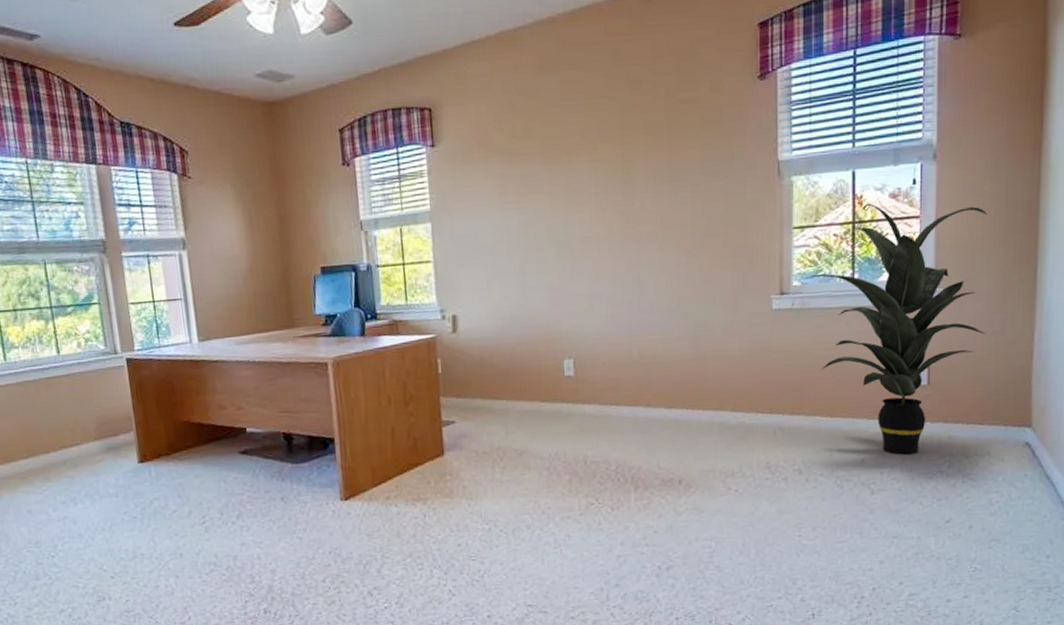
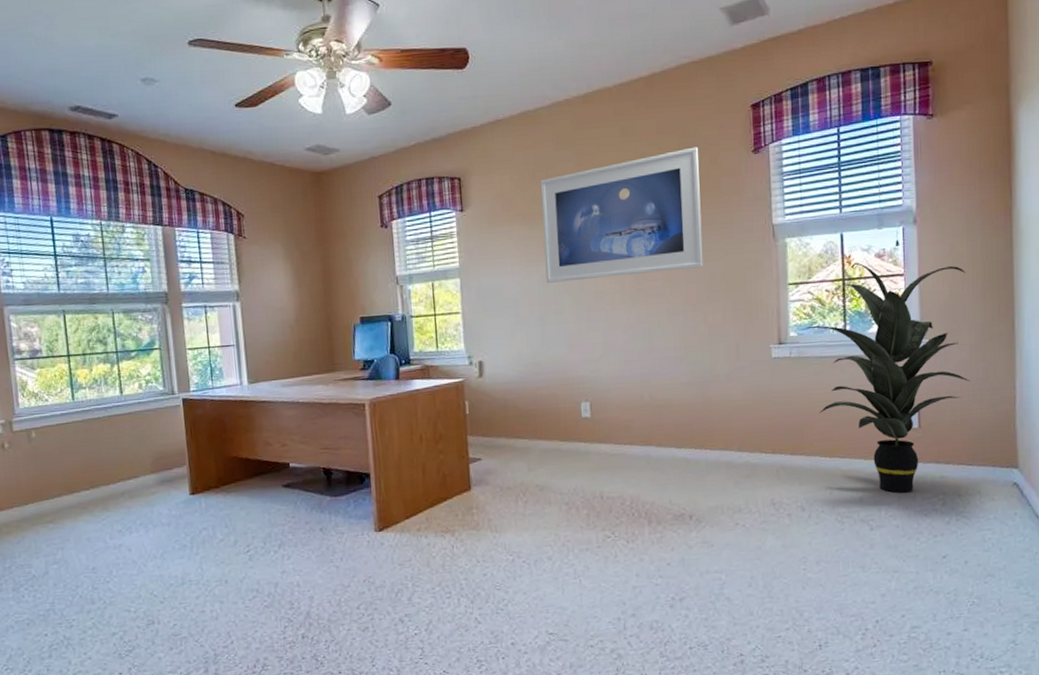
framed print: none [520,72,701,228] -> present [540,146,704,283]

